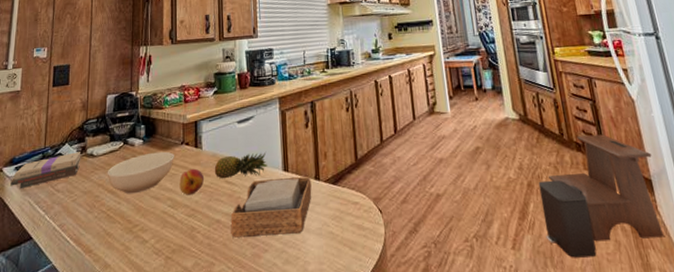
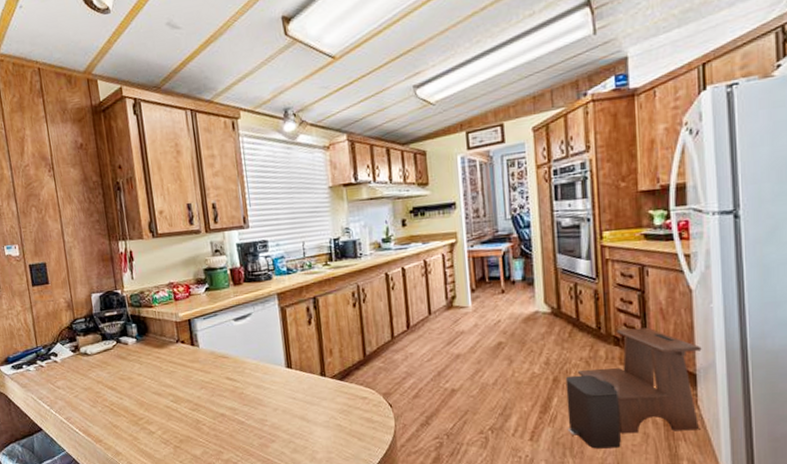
books: present [10,152,81,188] -> none [10,351,76,385]
bowl: present [107,151,174,194] -> none [104,349,171,390]
fruit: present [179,168,205,195] -> none [179,366,205,391]
fruit: present [214,151,269,179] -> none [213,348,271,376]
napkin holder: present [230,176,312,238] -> none [235,373,318,430]

